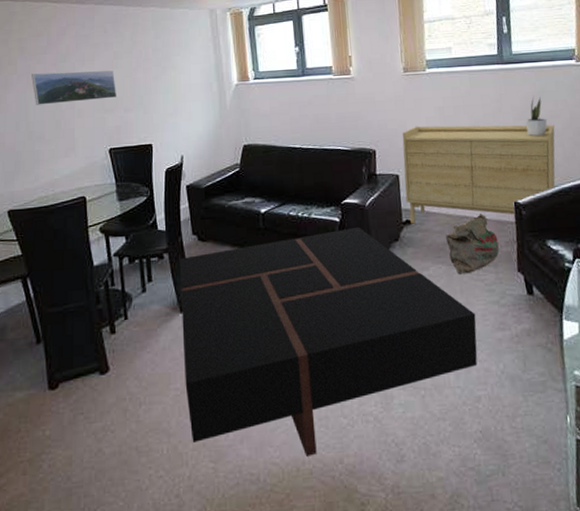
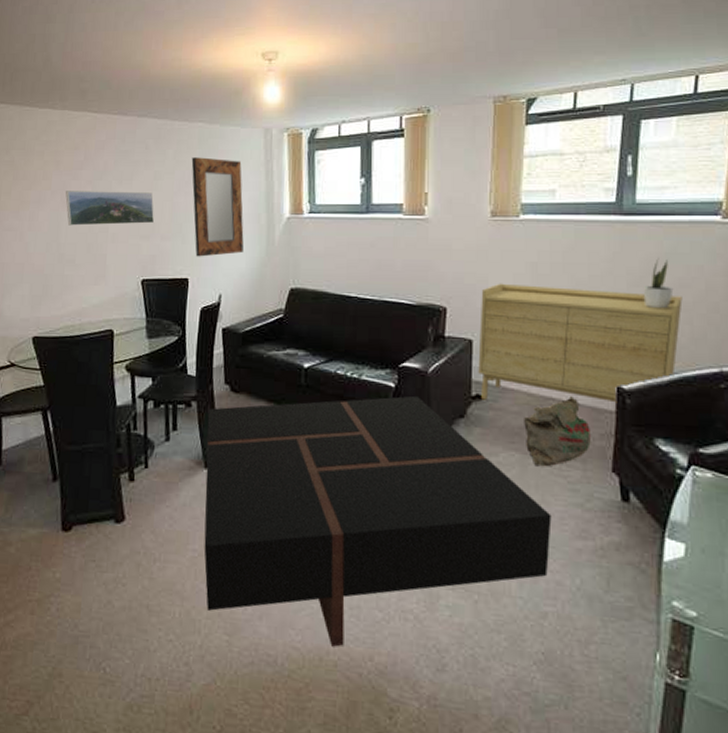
home mirror: none [147,37,199,124] -> present [191,157,244,257]

